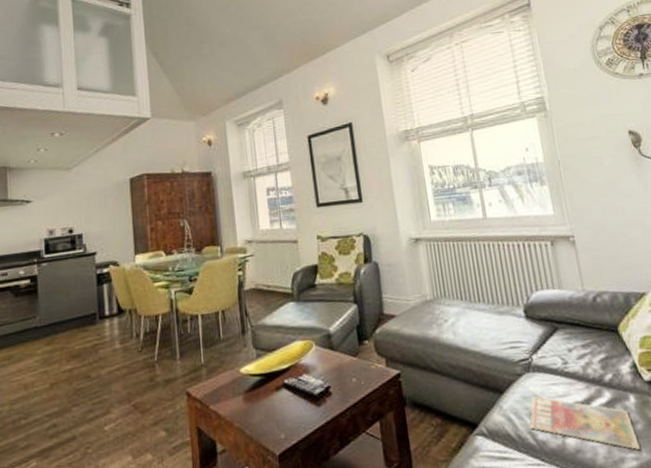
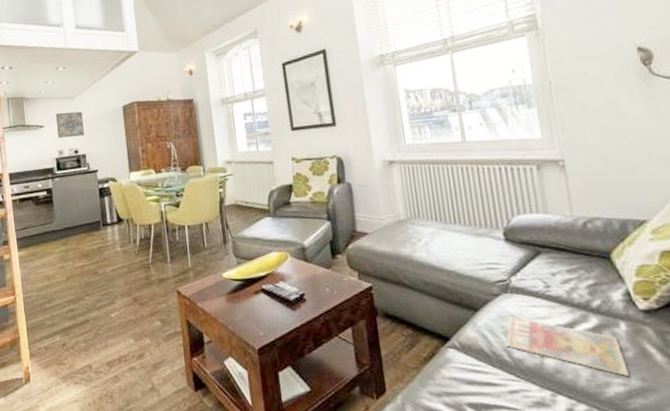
wall art: none [48,184,82,216] -> present [56,111,84,138]

